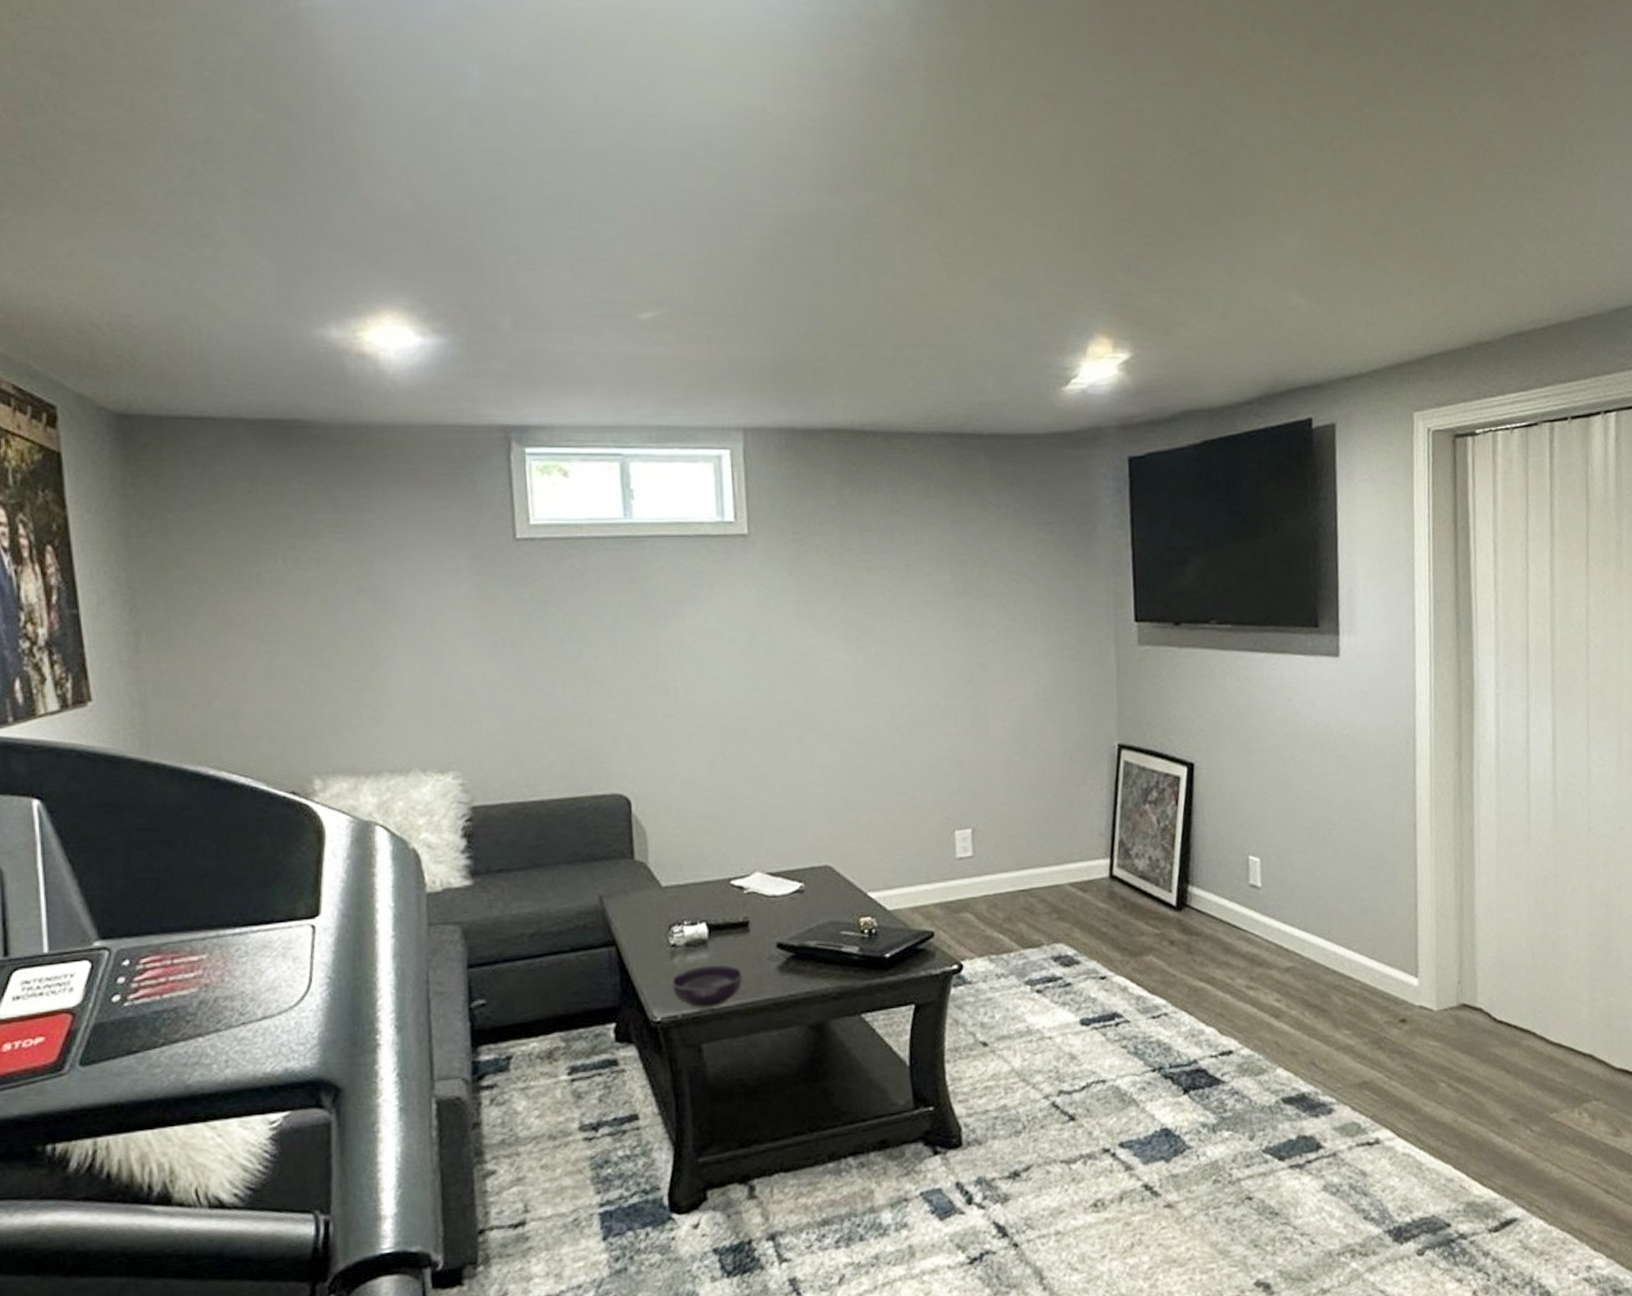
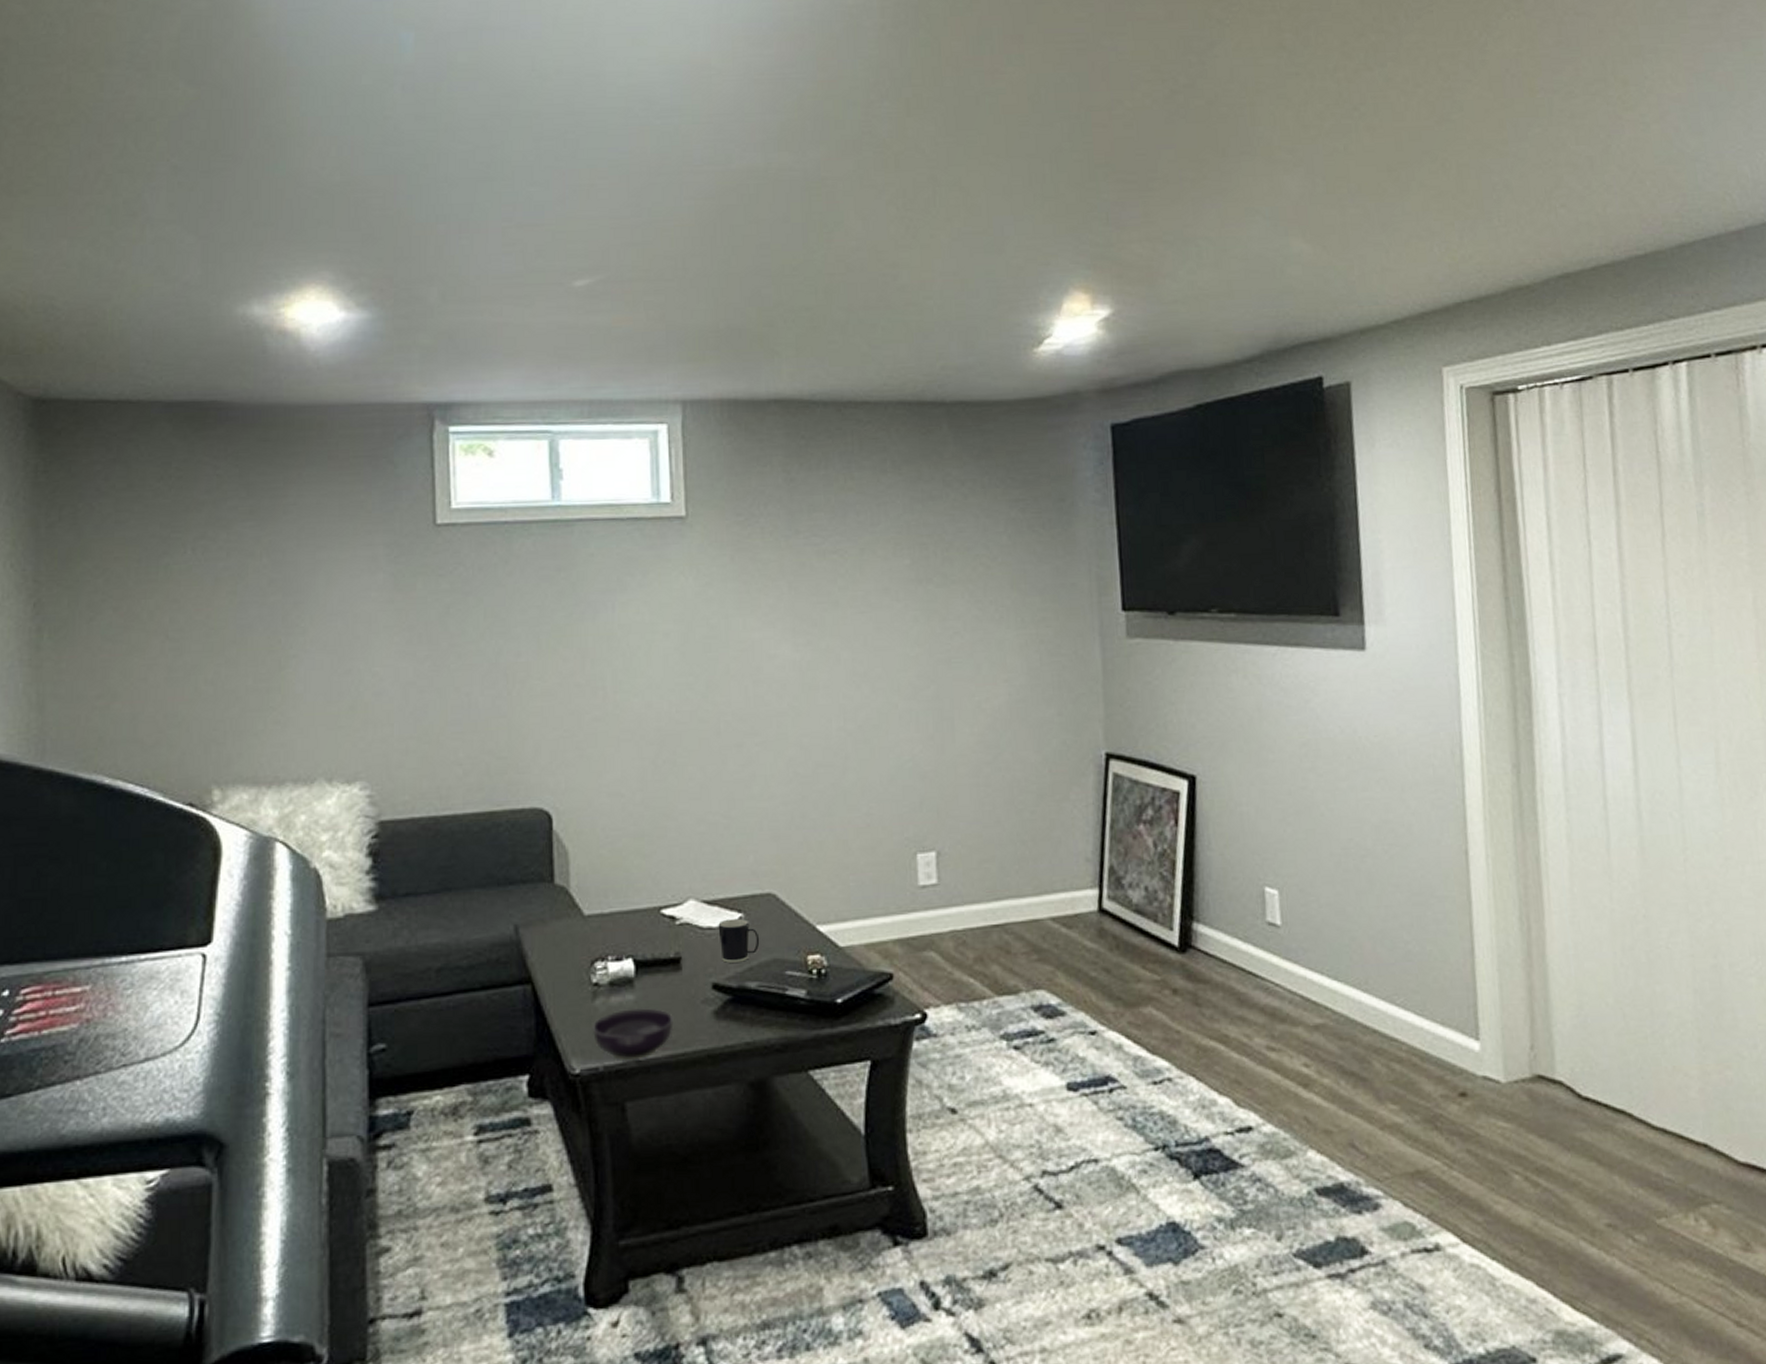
mug: none [781,887,818,926] -> present [718,918,760,964]

